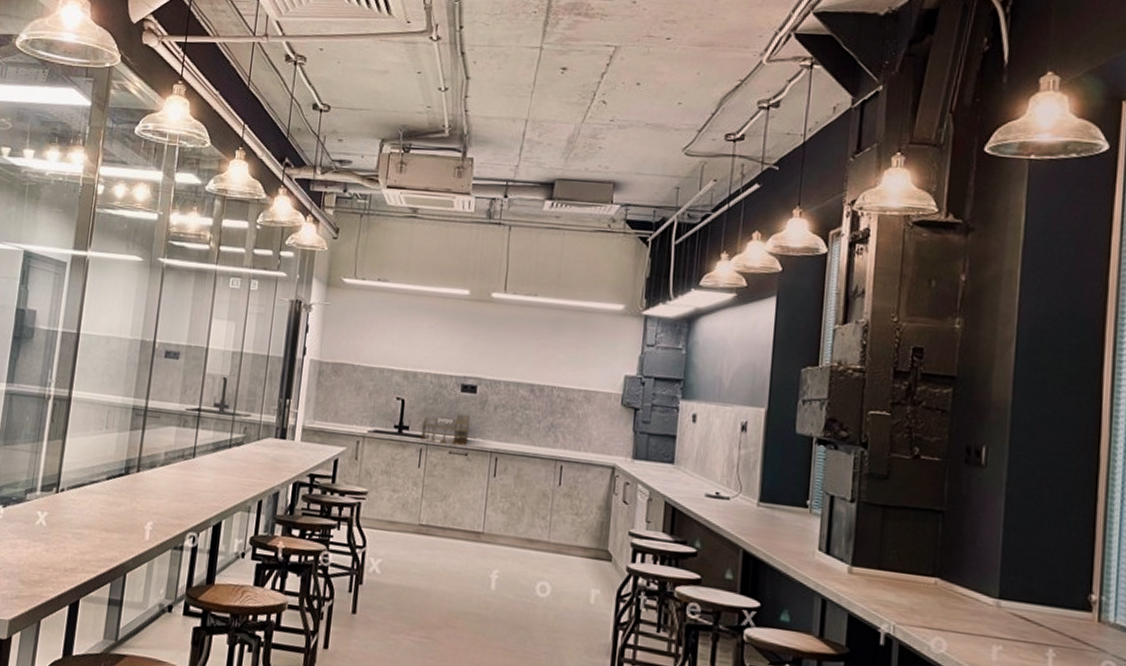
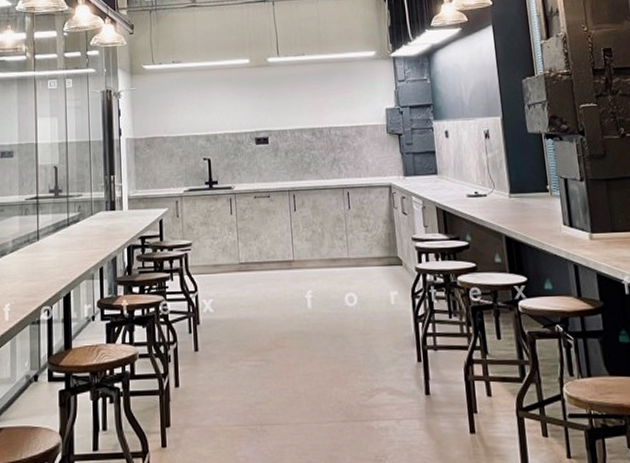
dish rack: present [421,414,470,447] -> none [227,163,269,192]

